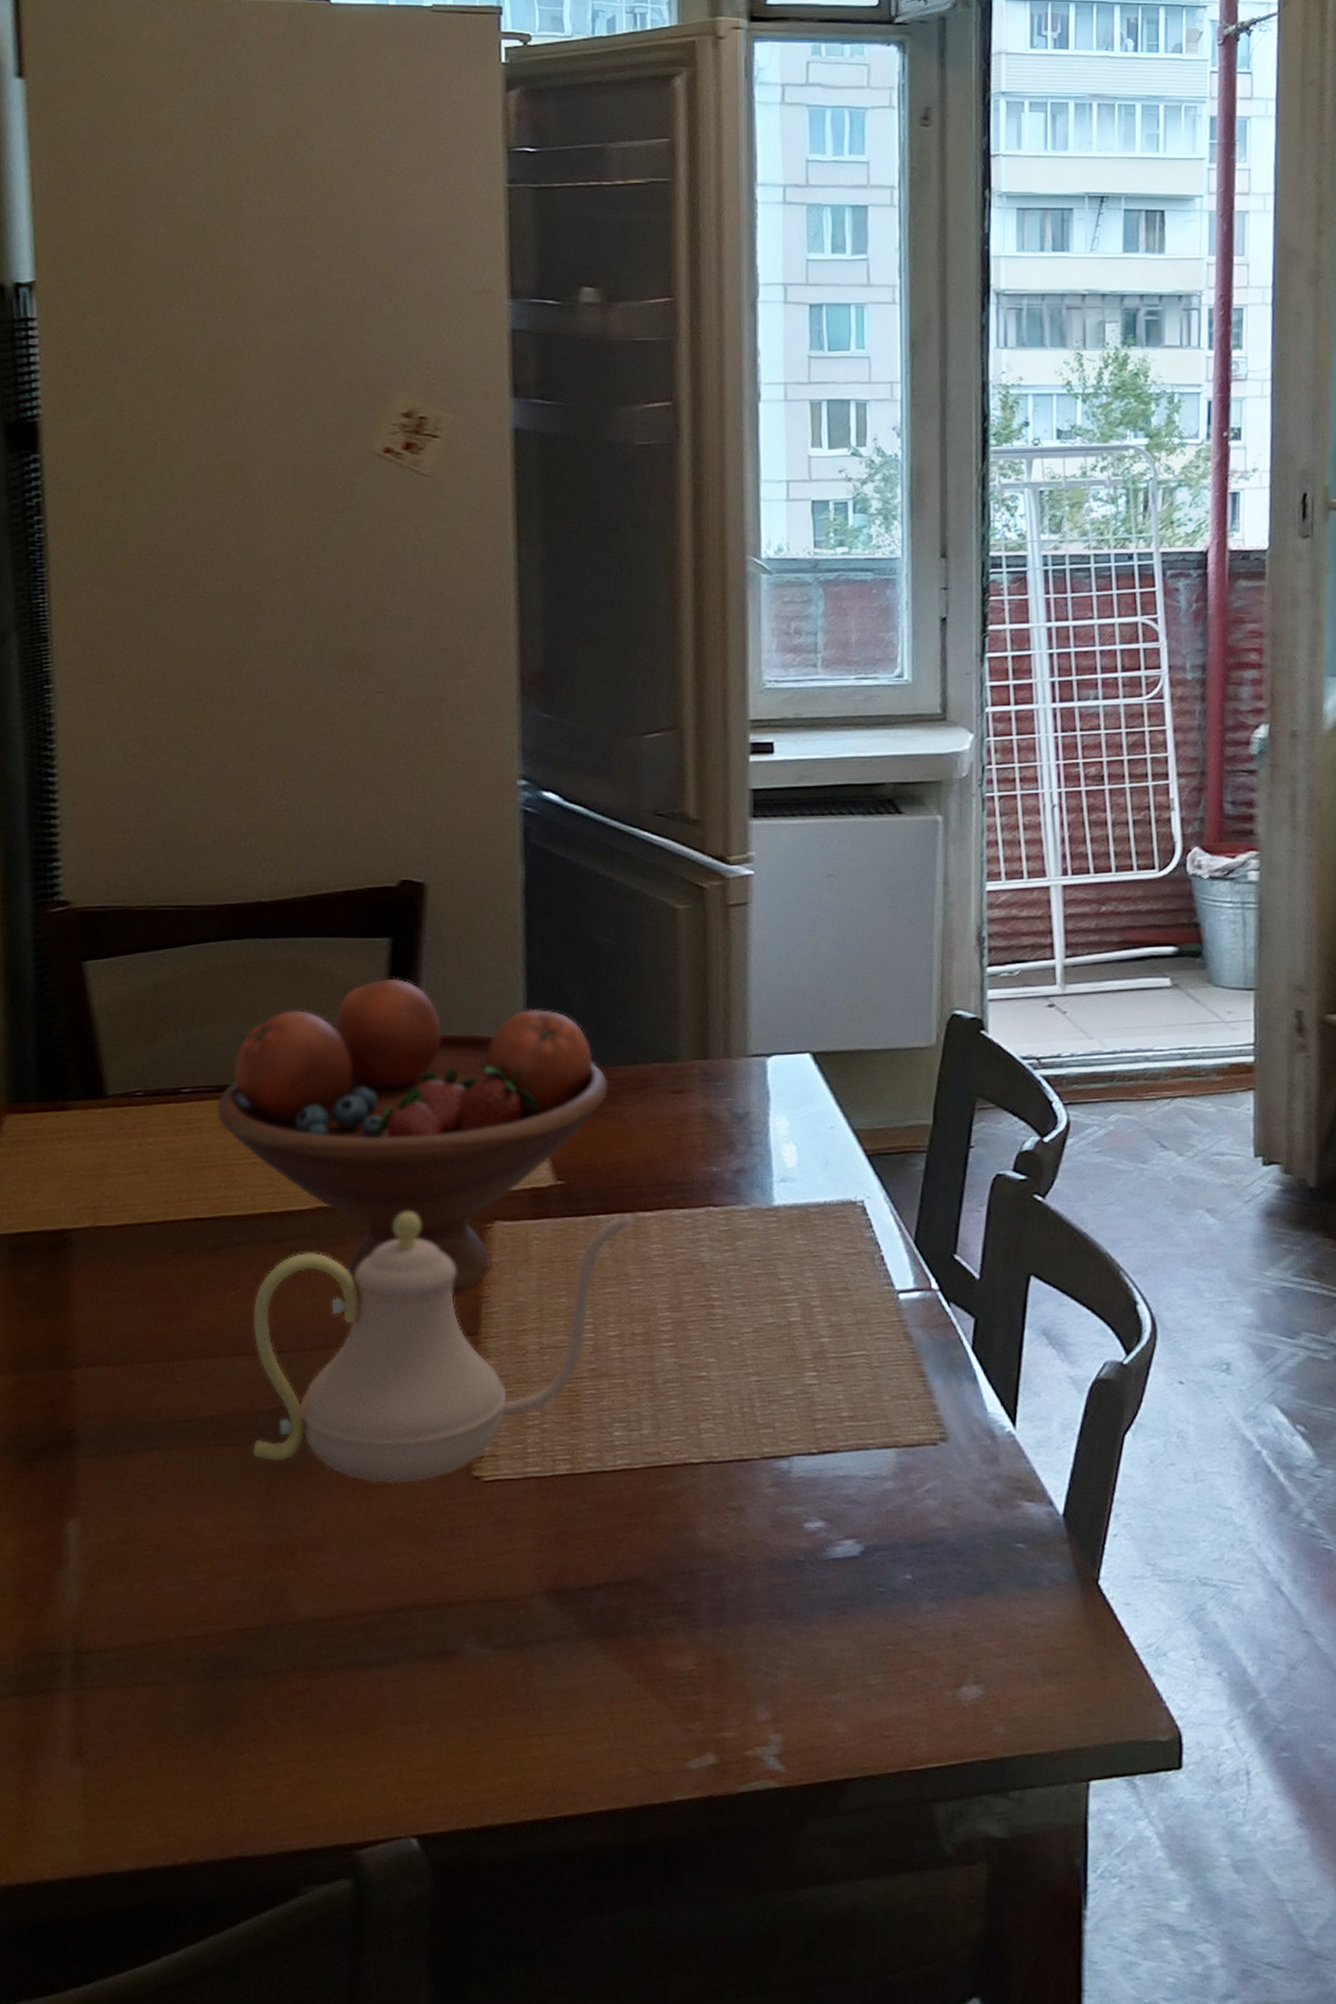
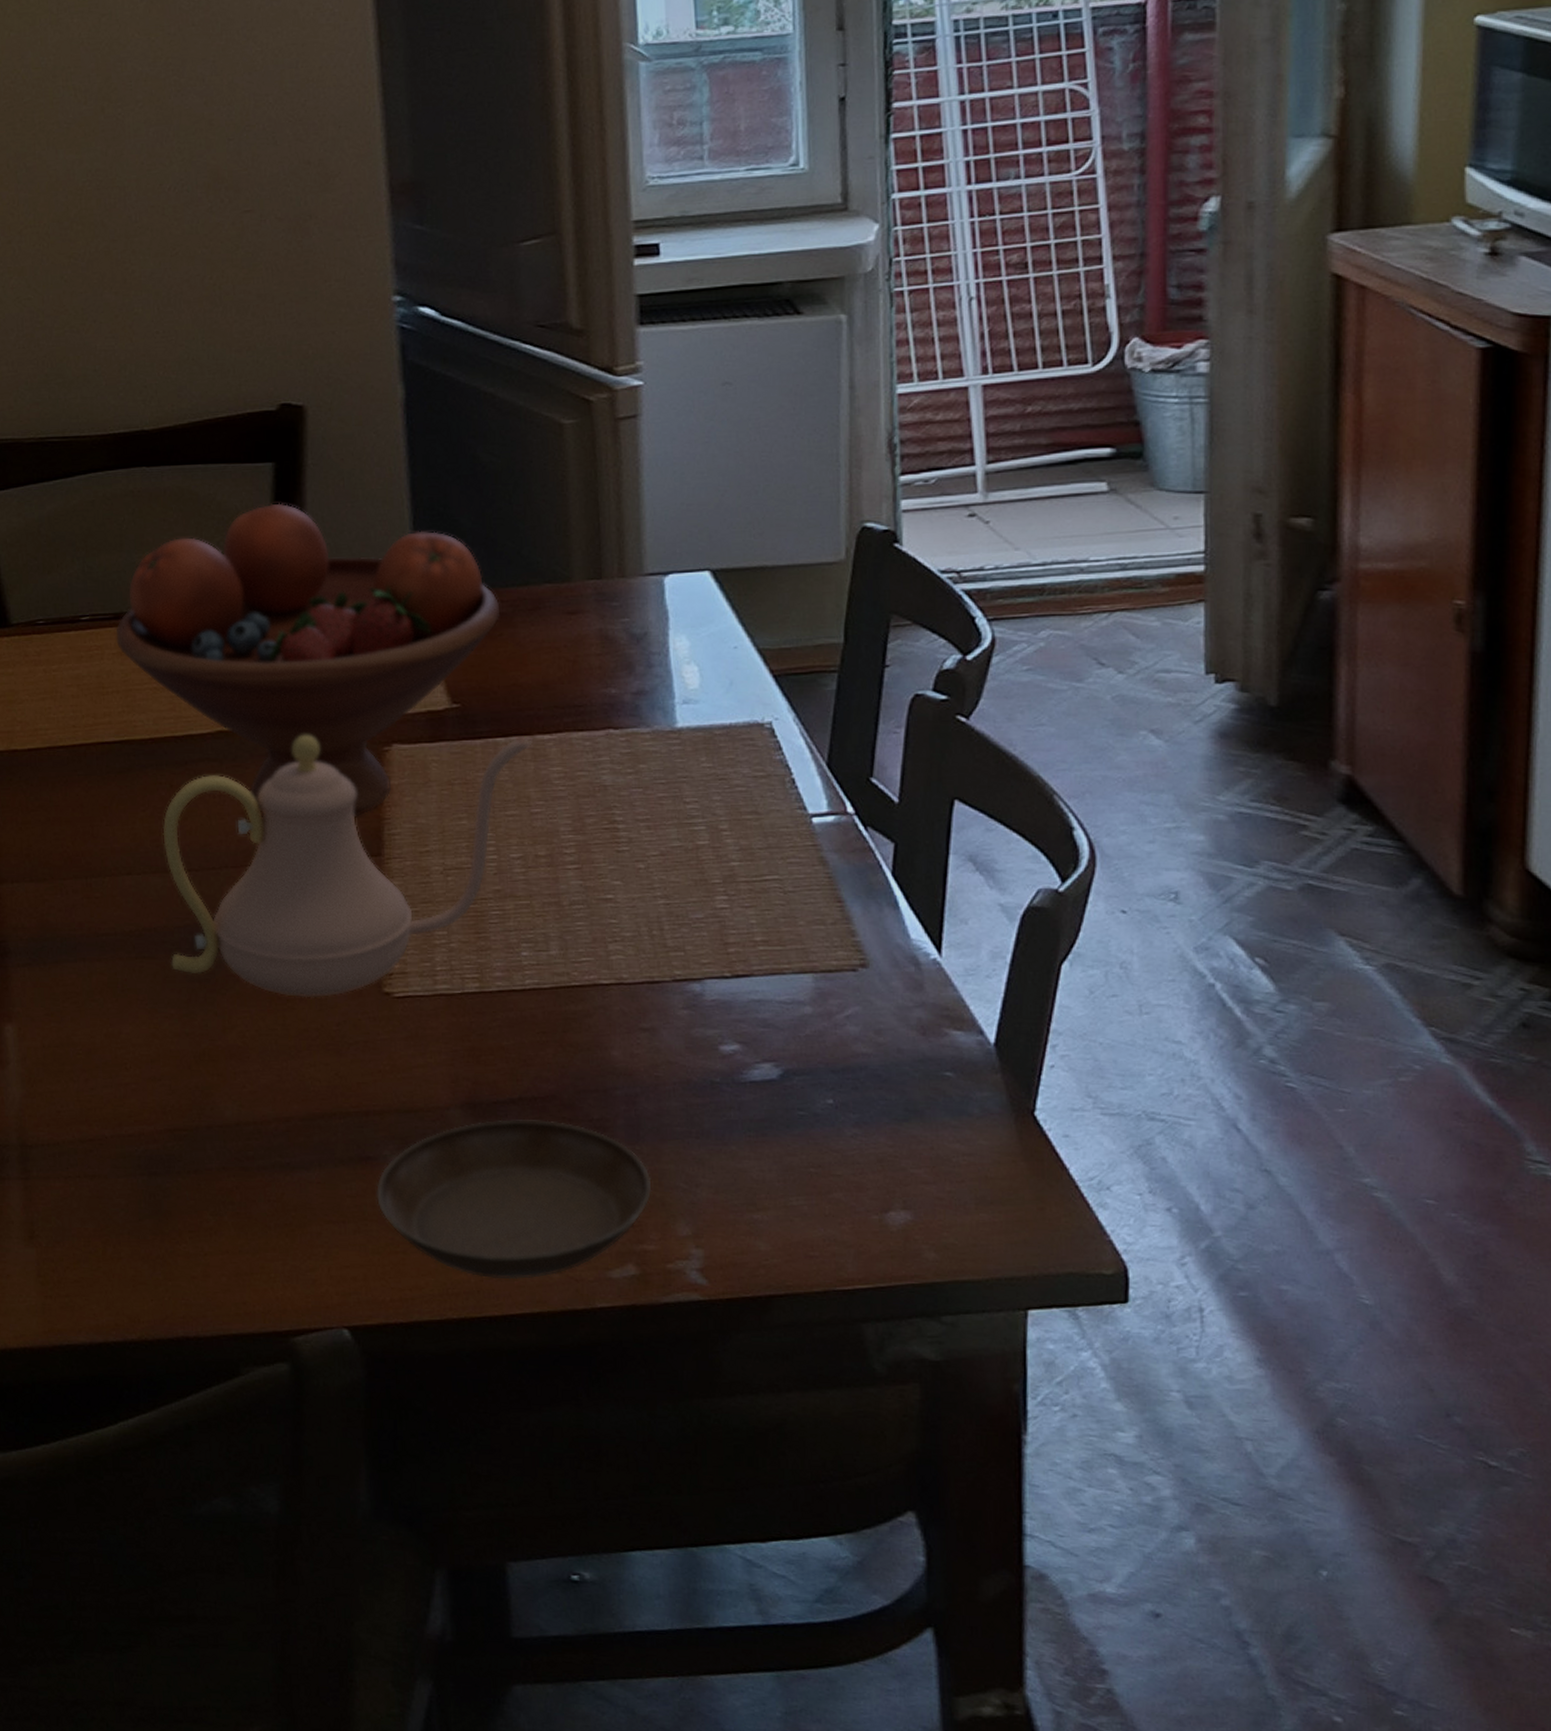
saucer: none [454,1605,734,1776] -> present [376,1119,652,1280]

